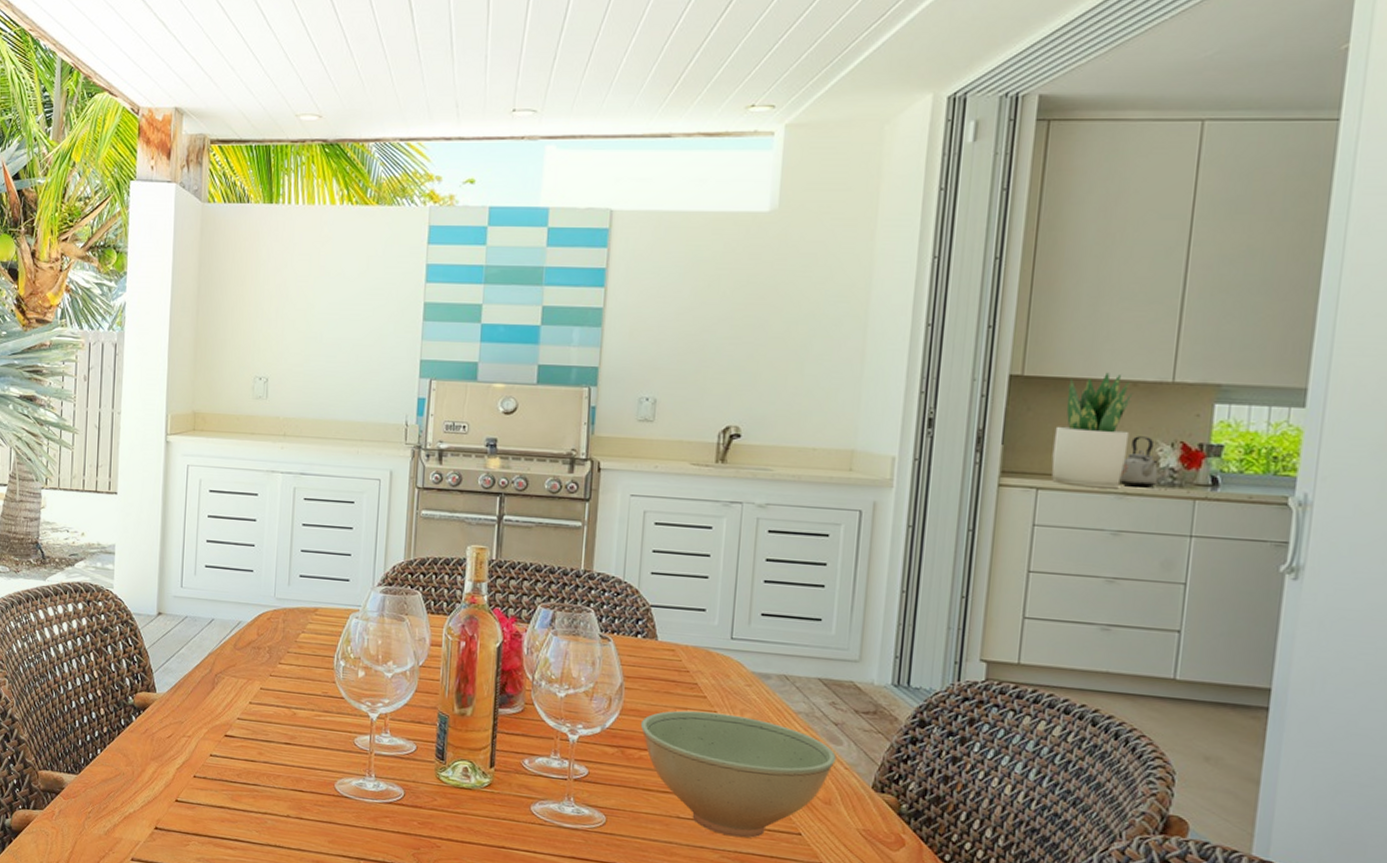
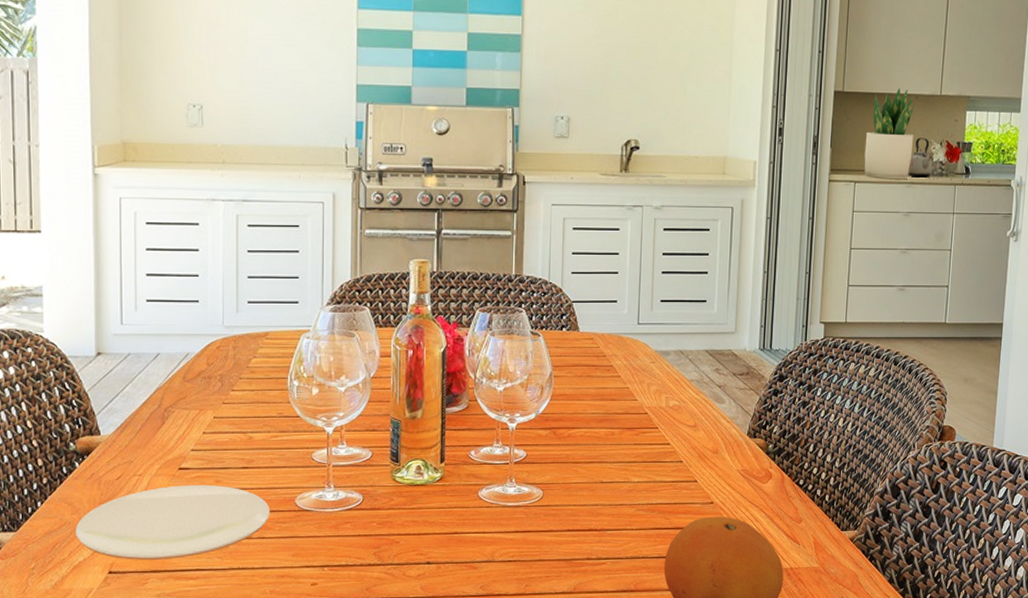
plate: none [127,751,310,826] -> present [74,484,271,561]
bowl: present [640,710,836,838] -> none [568,388,721,492]

